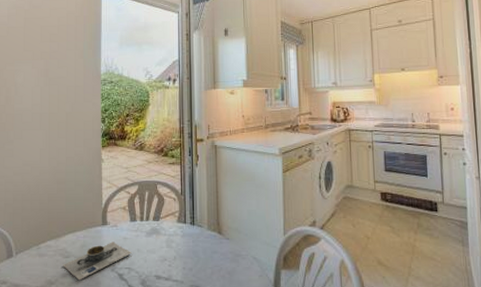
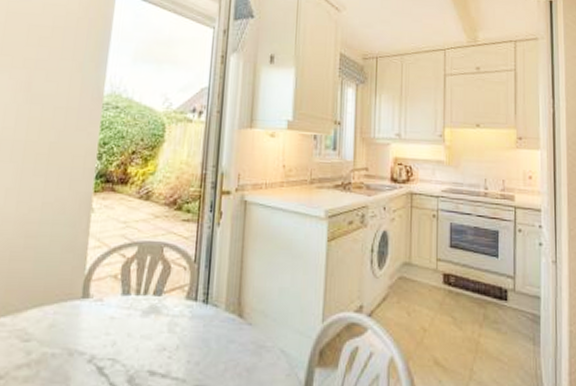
decorative bowl: present [63,242,132,281] -> none [19,321,119,375]

